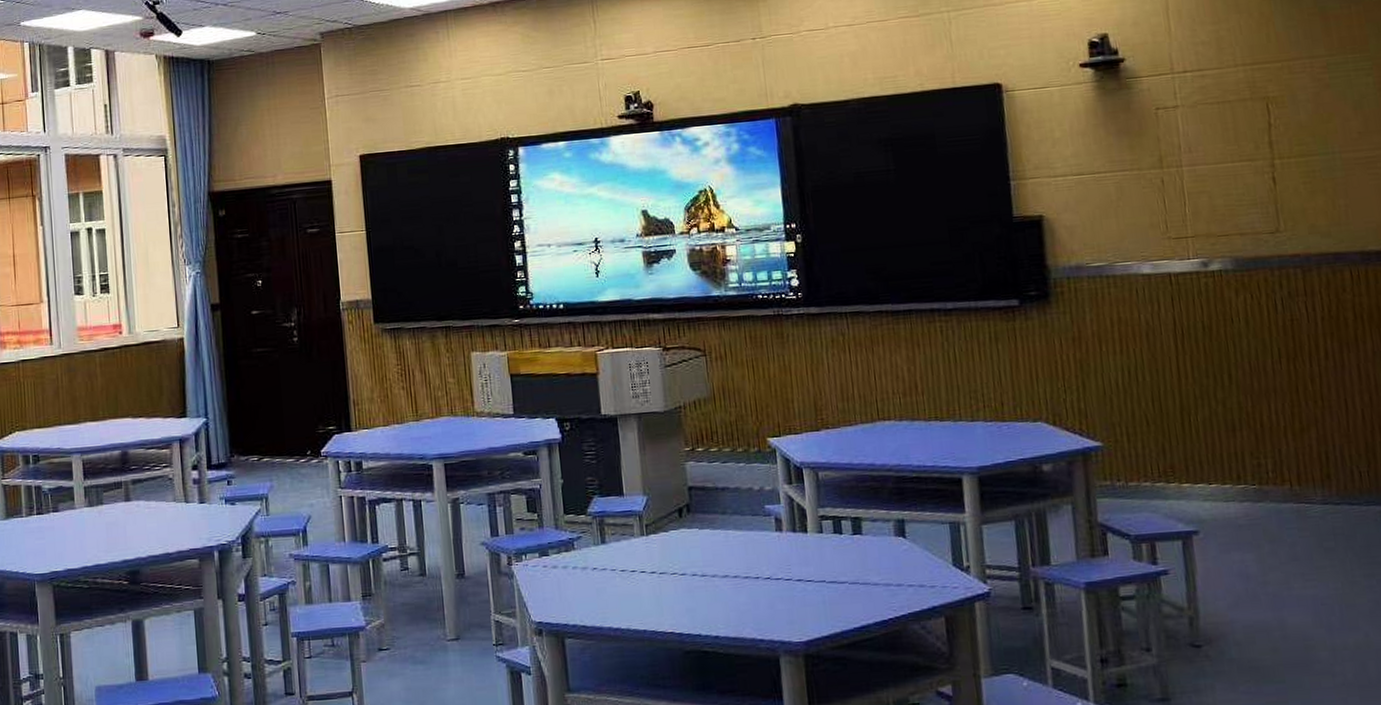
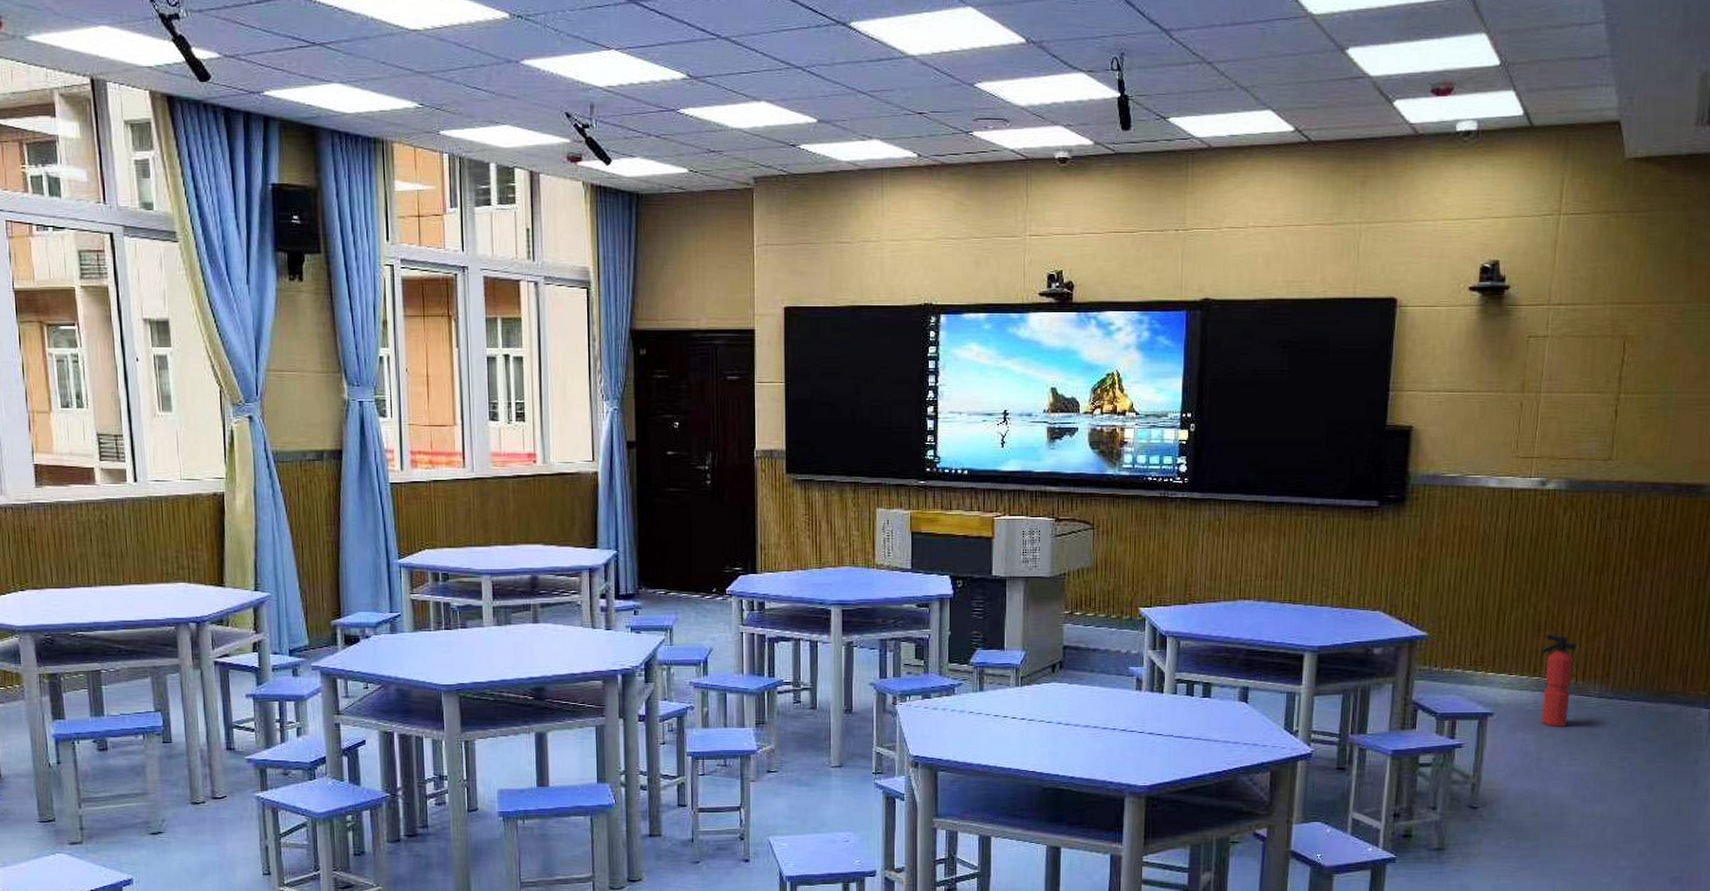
fire extinguisher: none [1242,433,1291,543] -> present [1541,633,1577,727]

